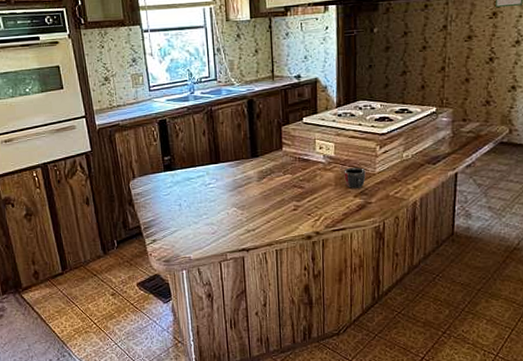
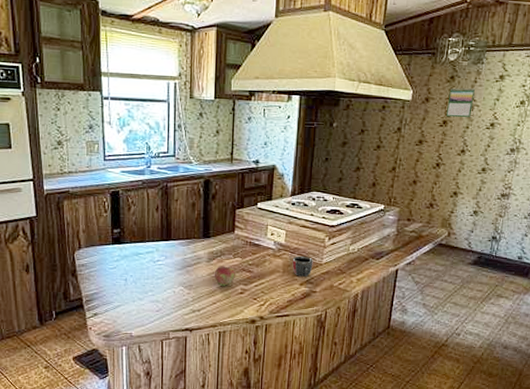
fruit: none [266,184,287,204] -> present [215,266,235,286]

